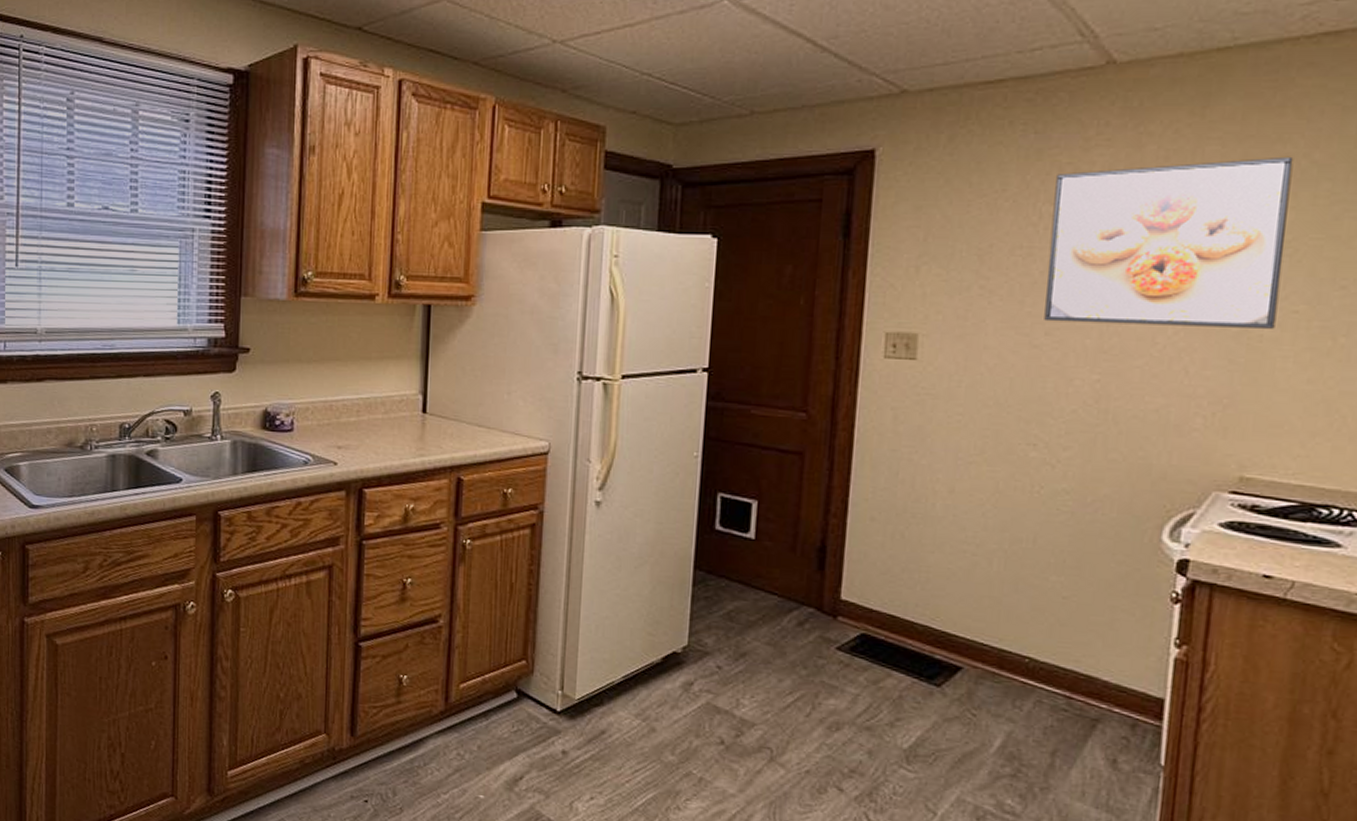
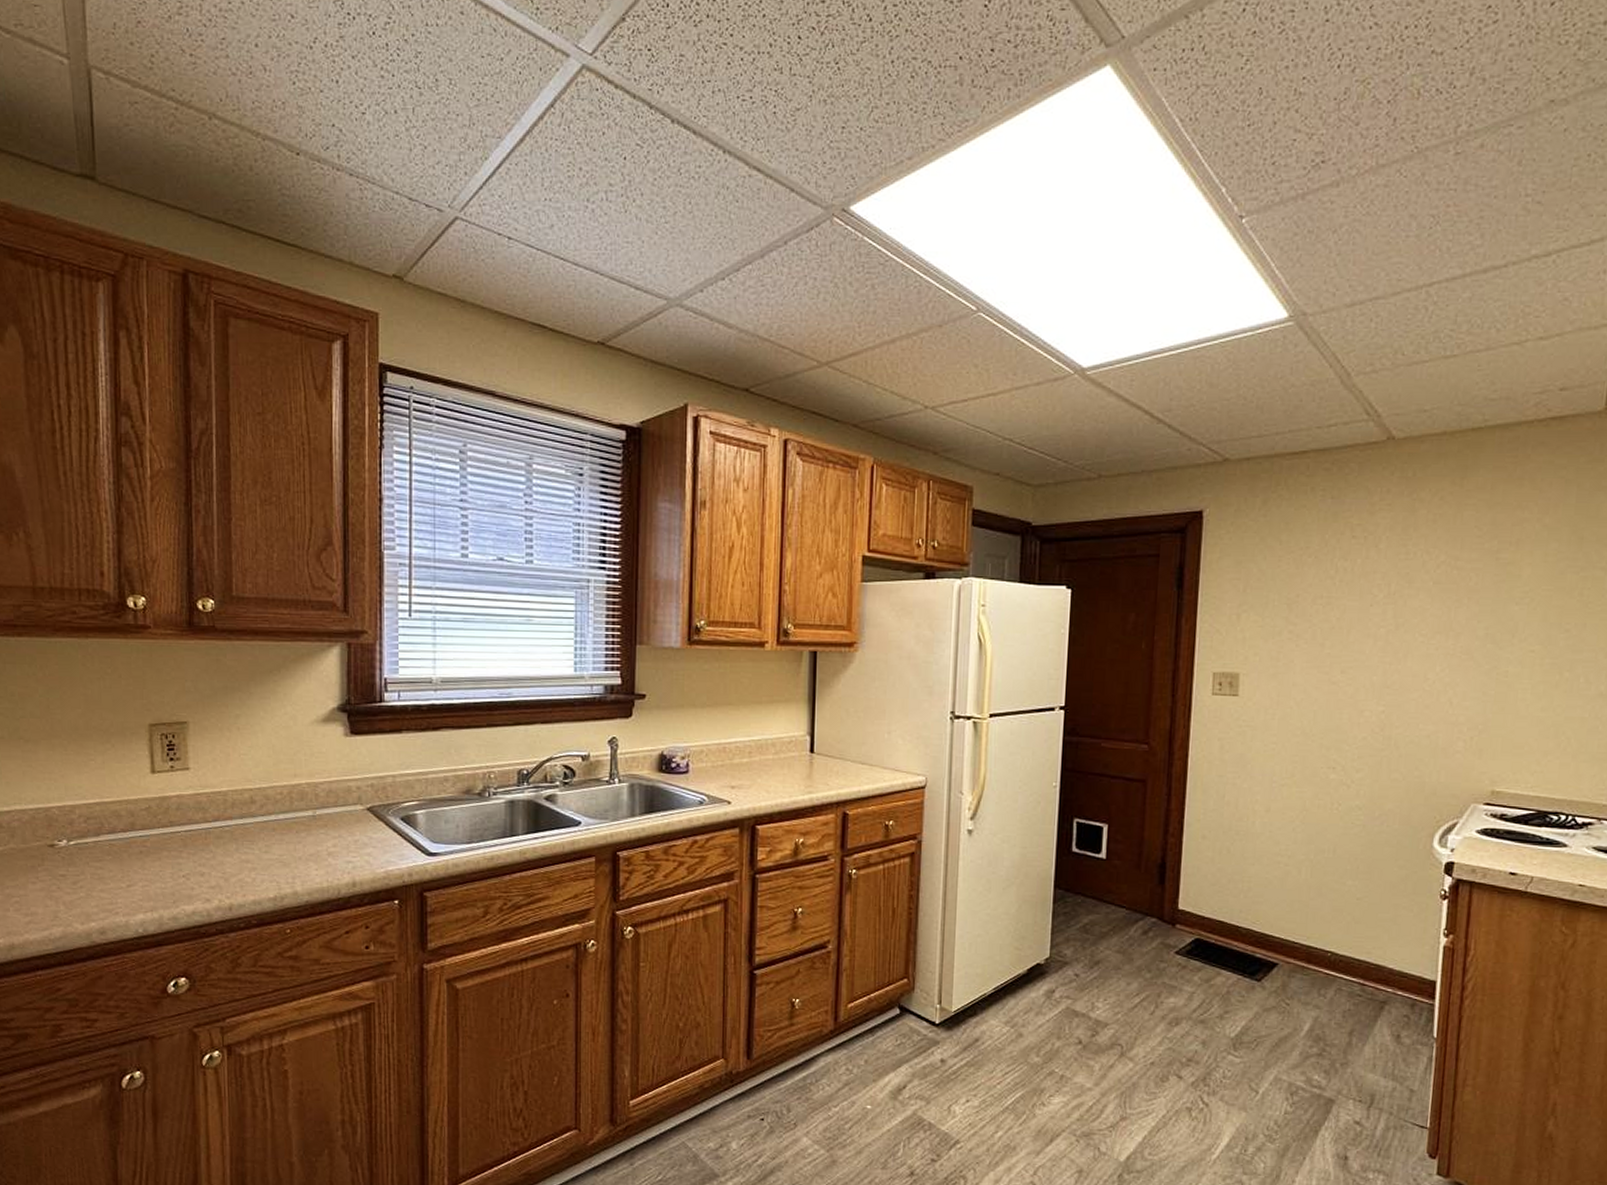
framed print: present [1044,156,1294,329] -> none [1340,520,1530,666]

